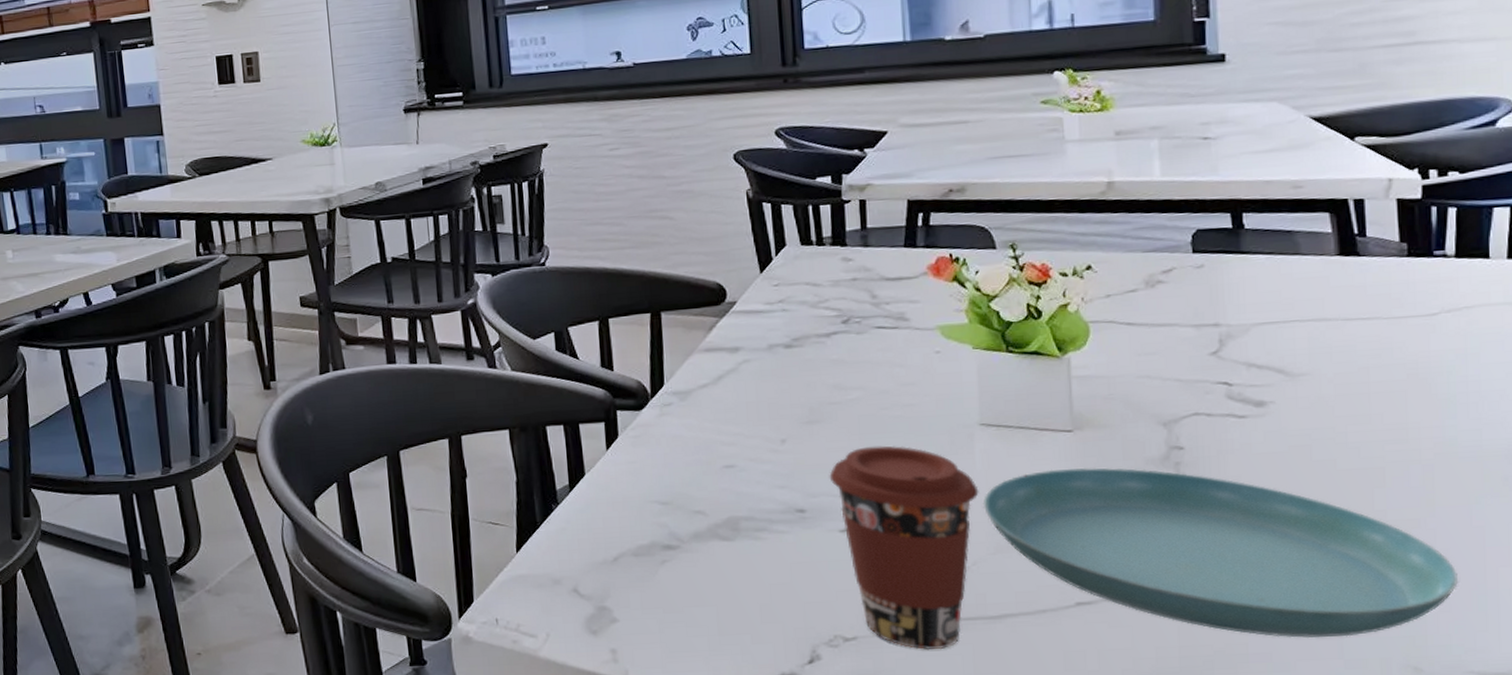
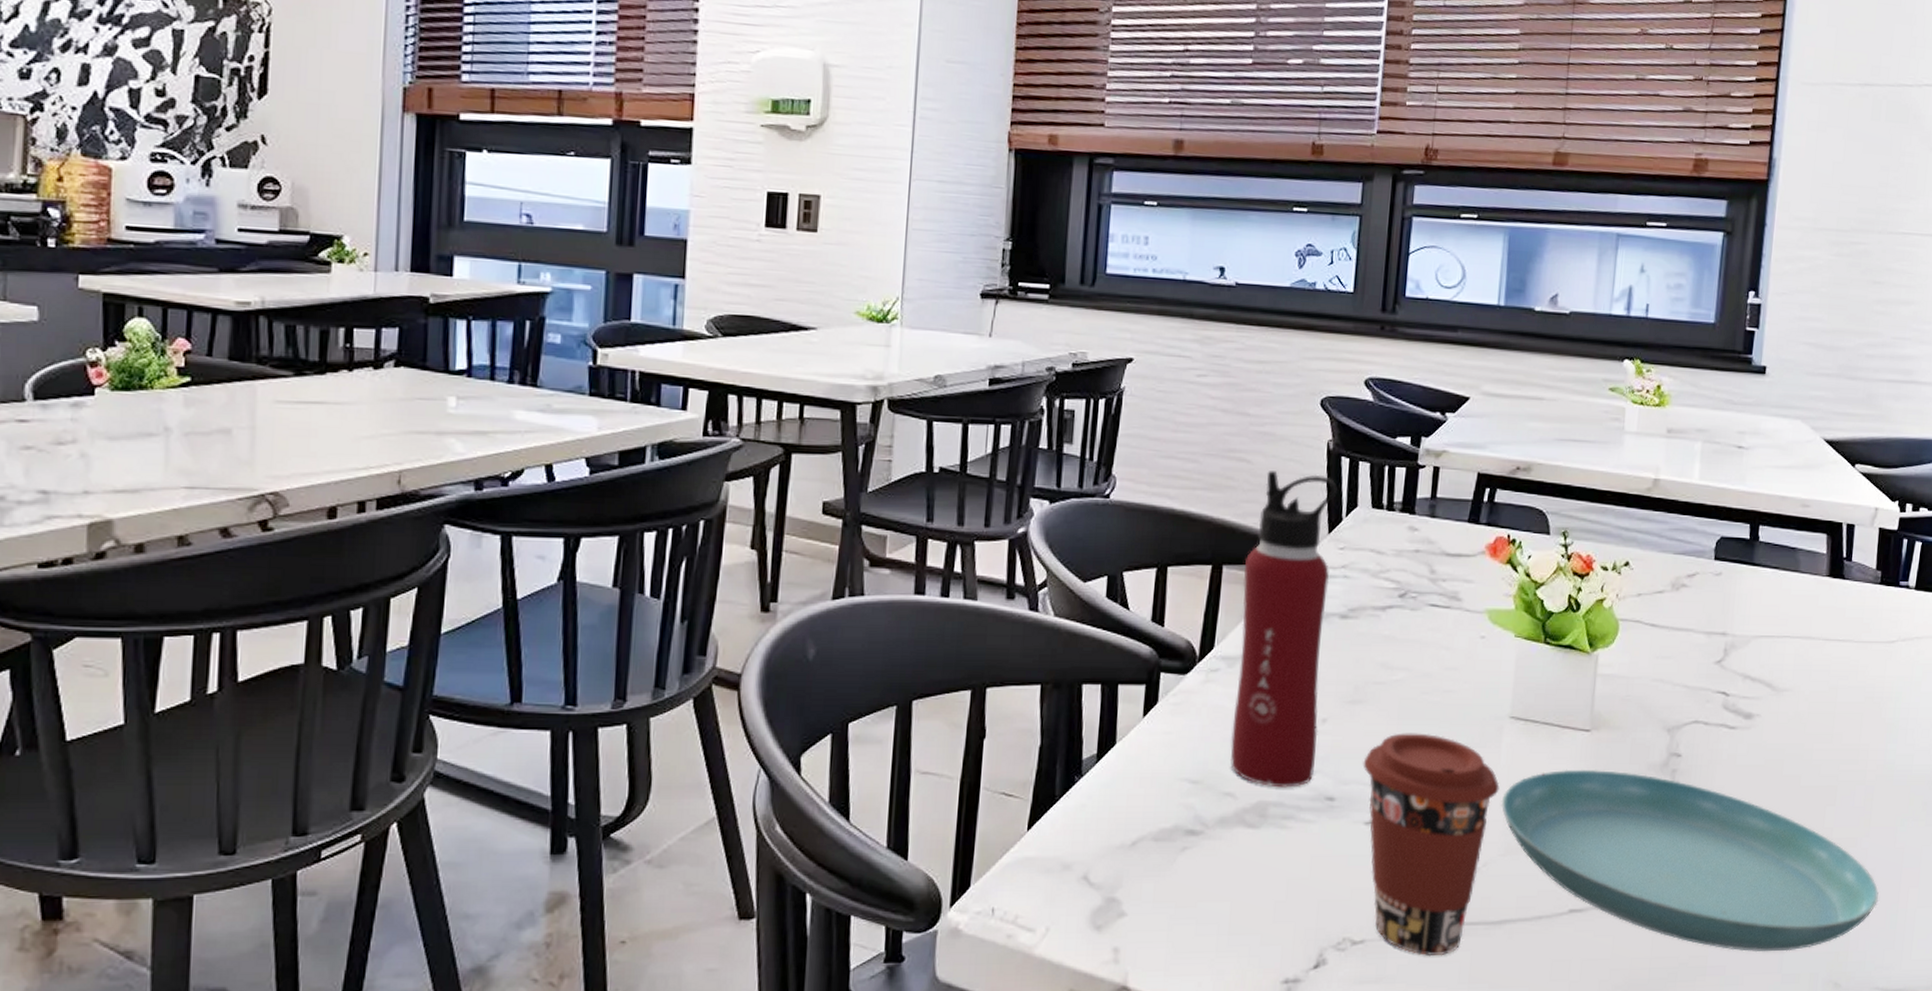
water bottle: none [682,221,780,504] -> present [1230,471,1339,788]

